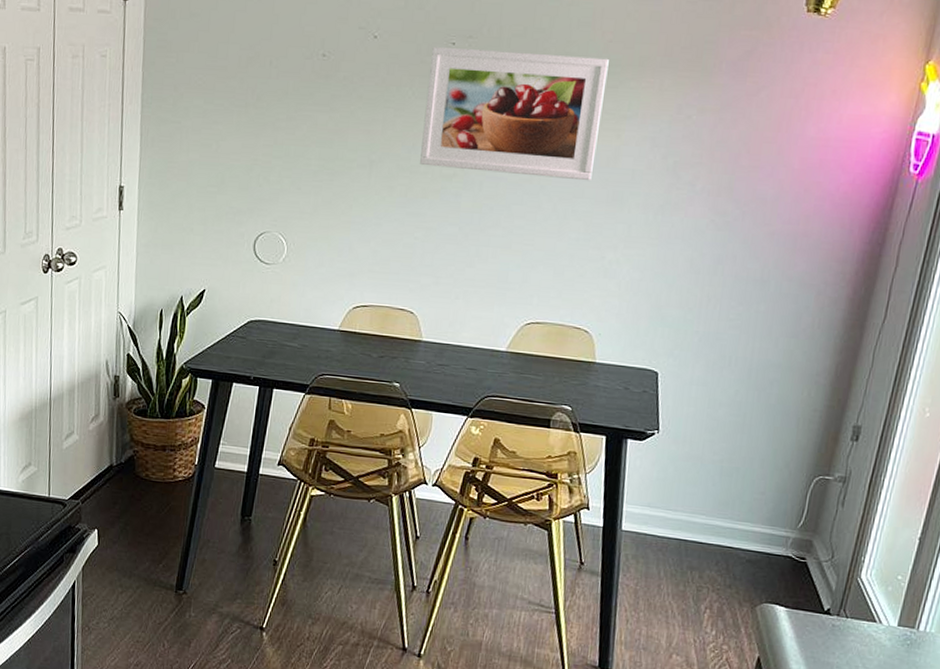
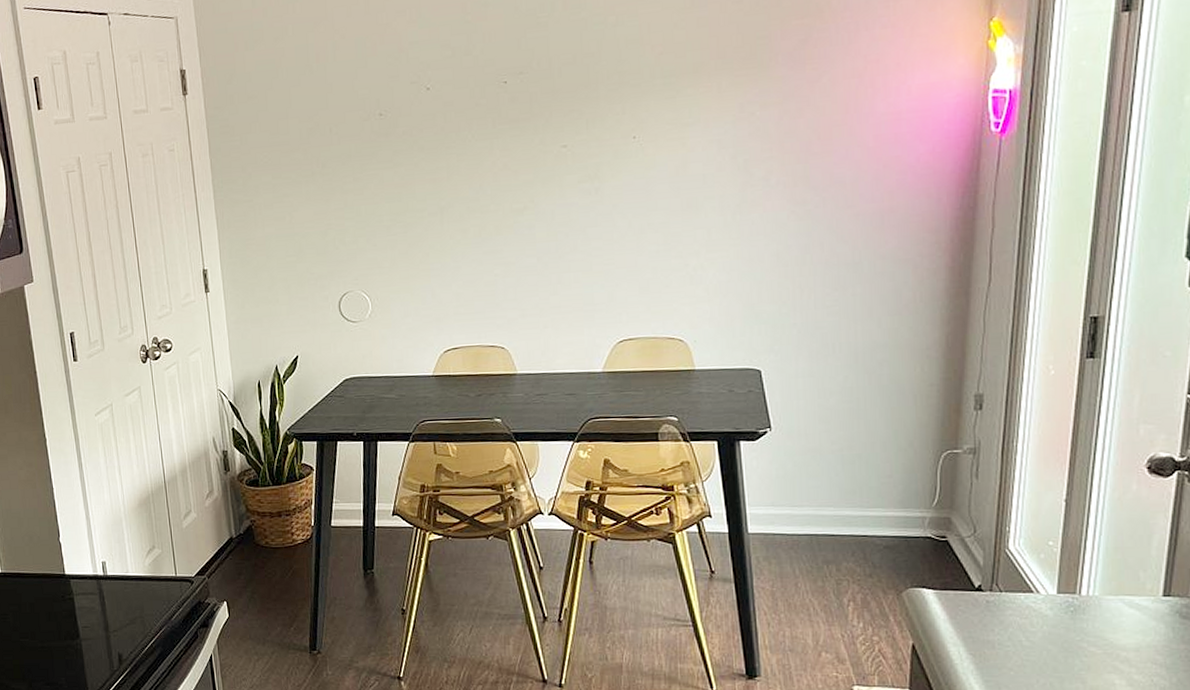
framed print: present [420,46,609,181] -> none [485,70,664,204]

